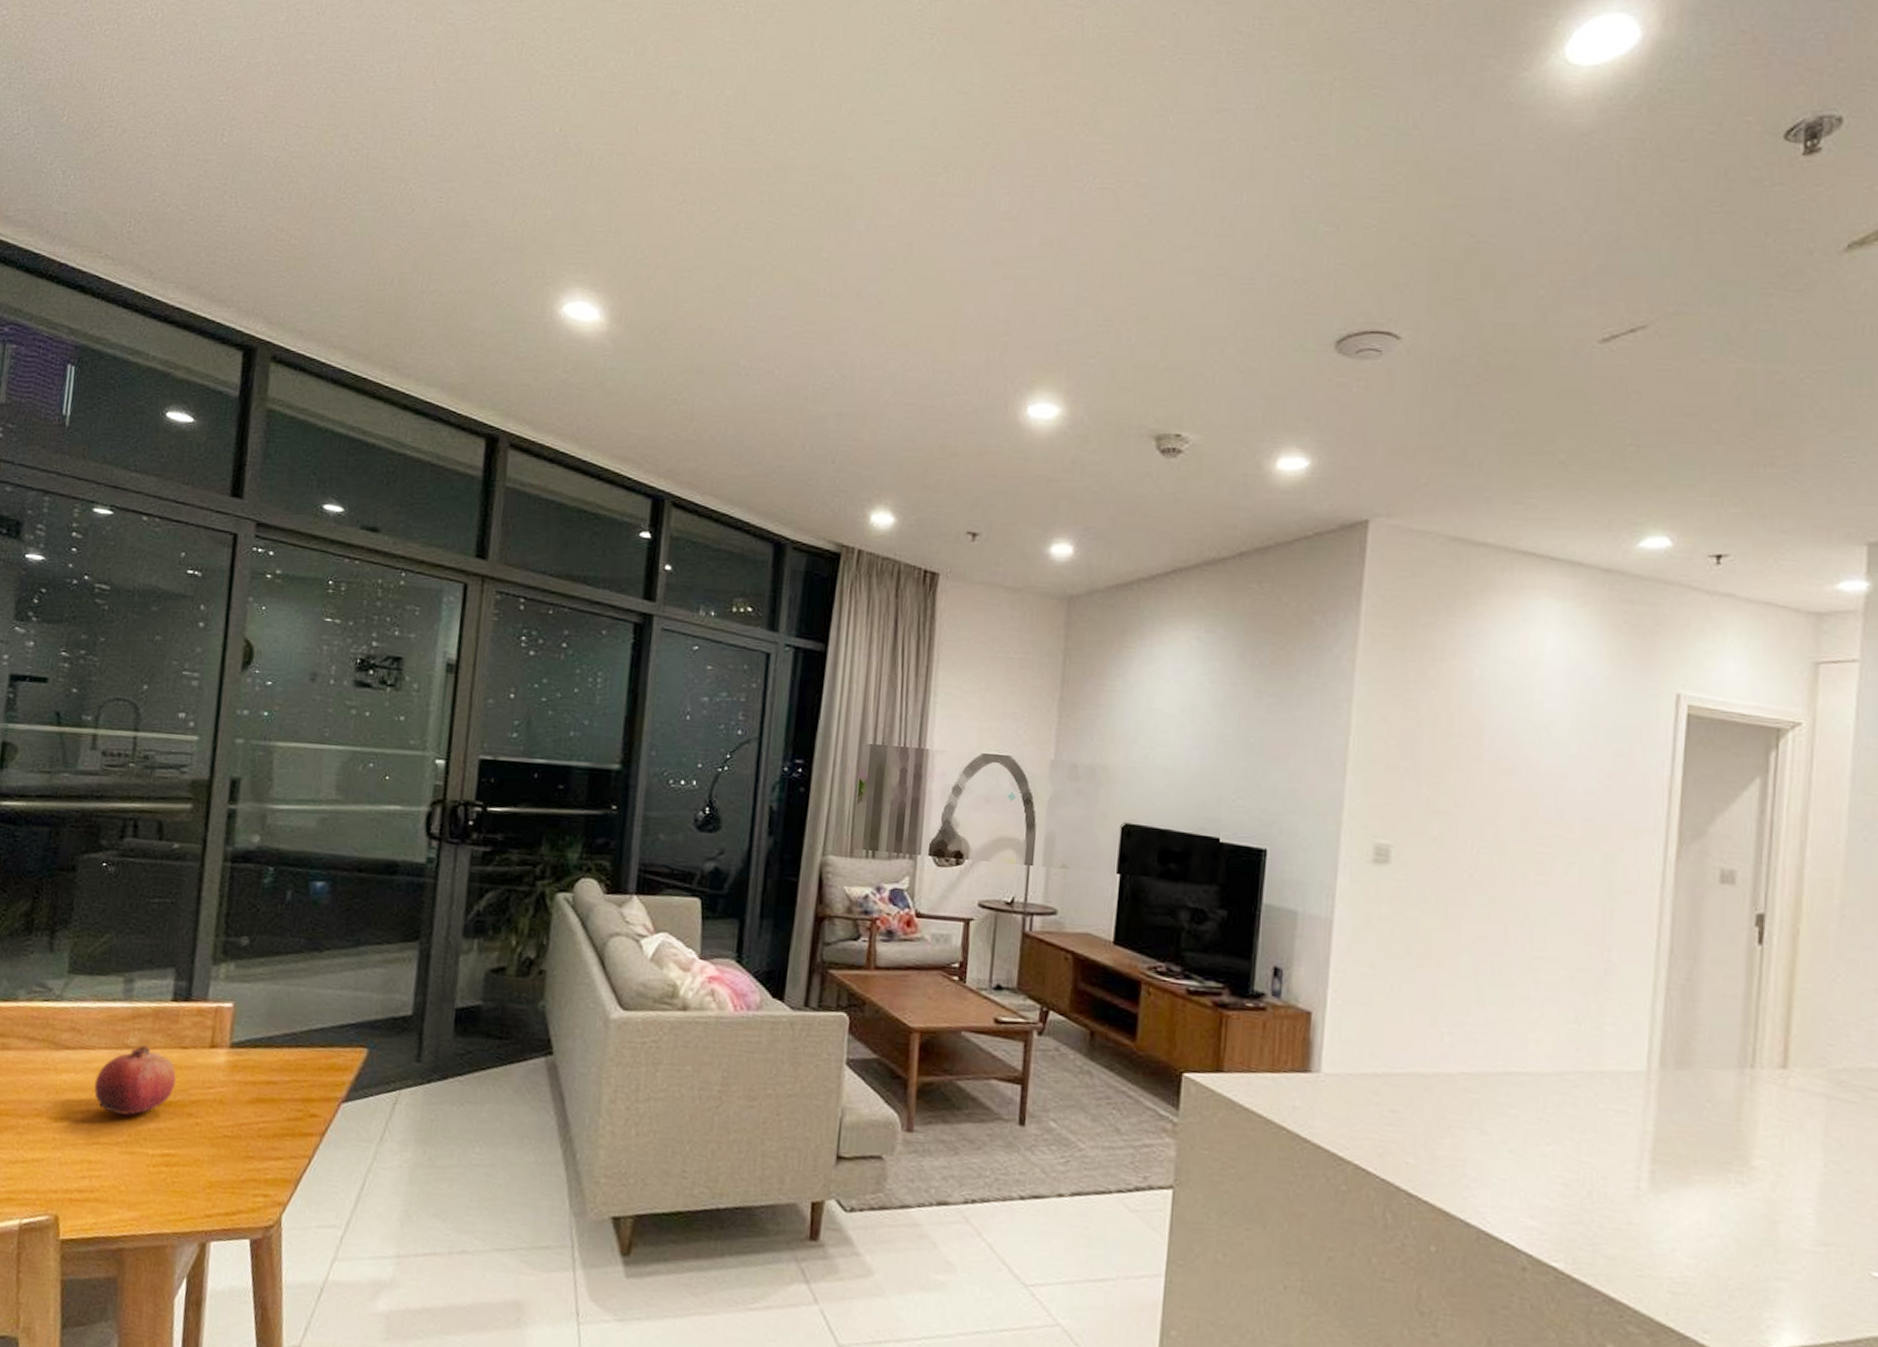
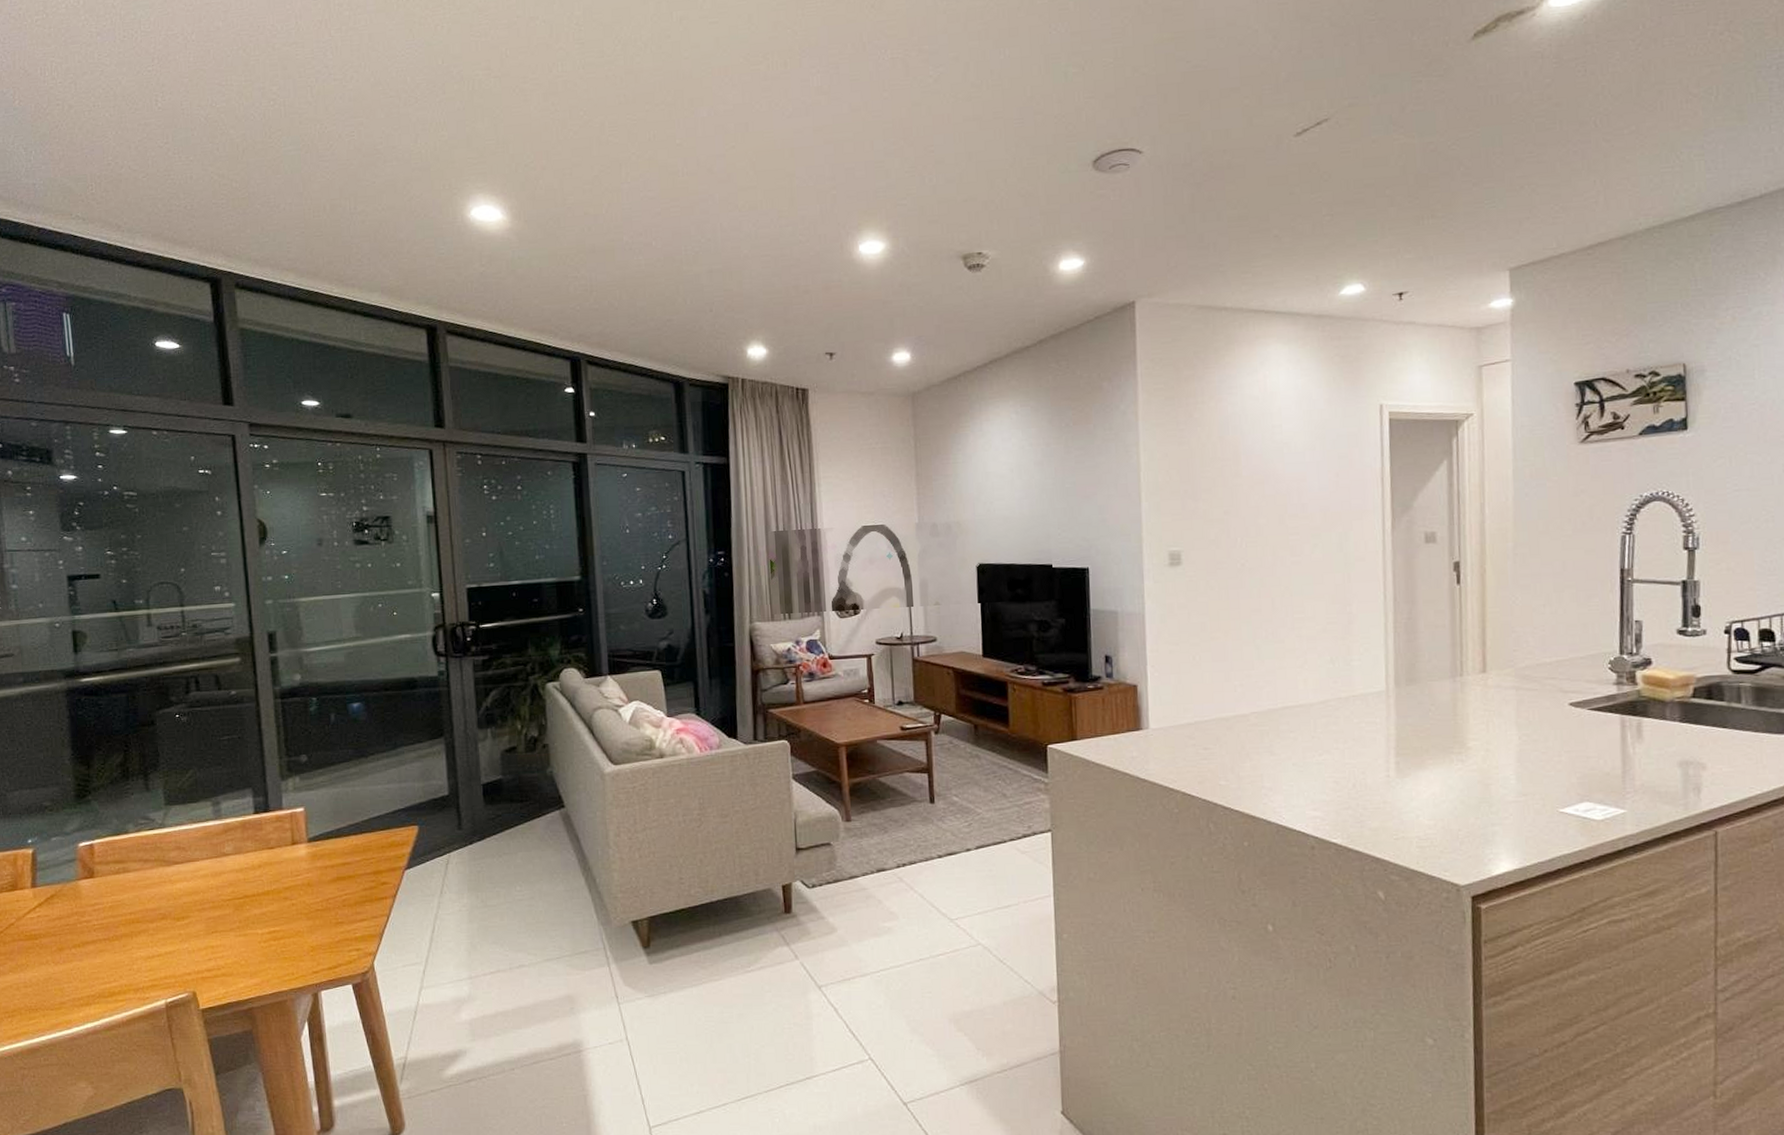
fruit: present [93,1045,177,1116] -> none [204,852,270,907]

